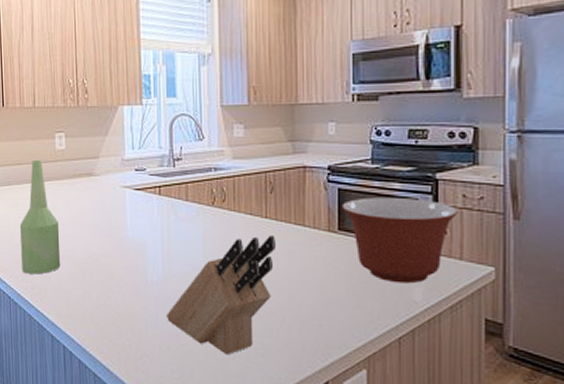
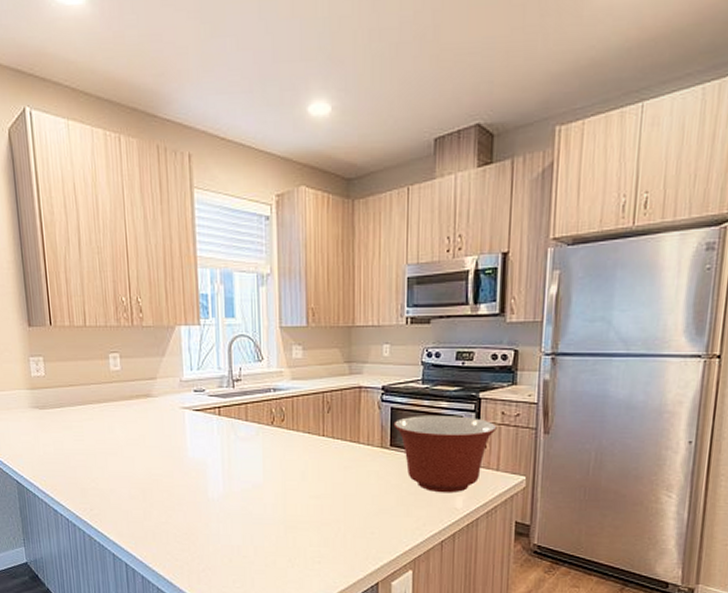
bottle: present [19,161,61,275] -> none [74,382,120,496]
knife block: present [167,235,276,355] -> none [228,452,332,564]

